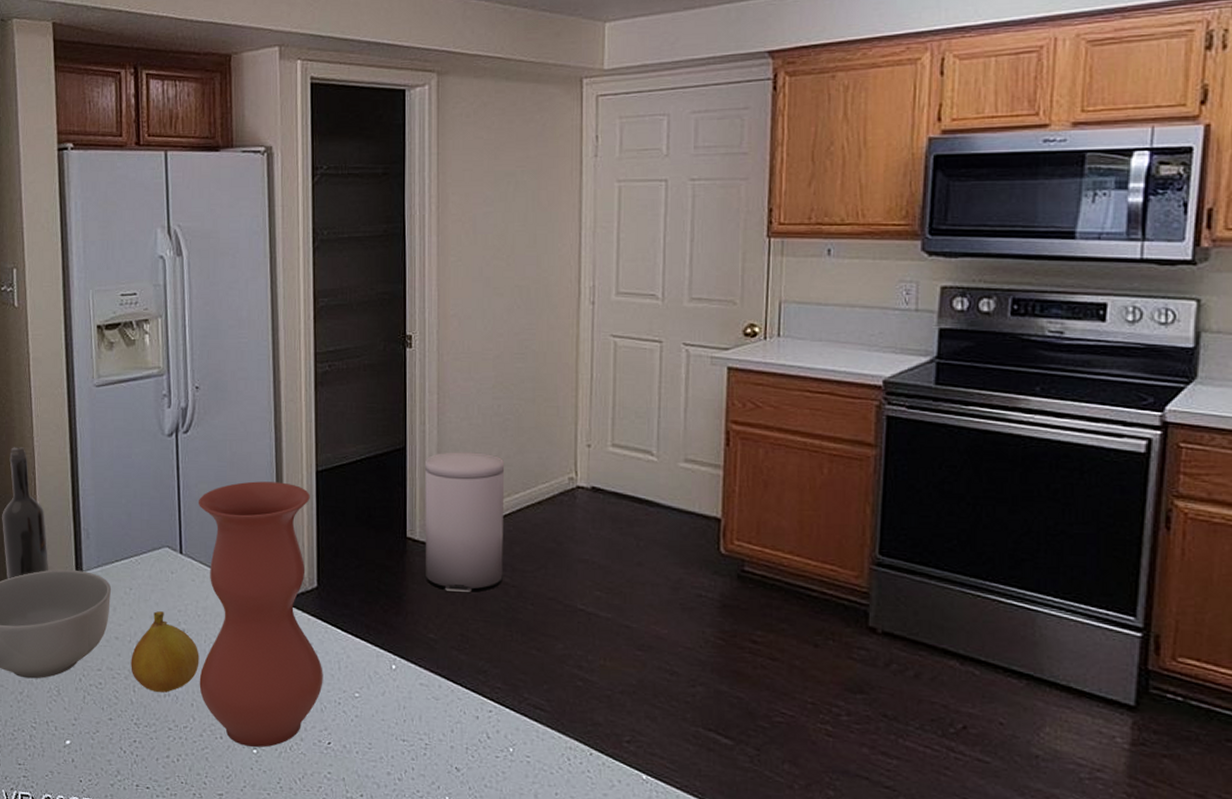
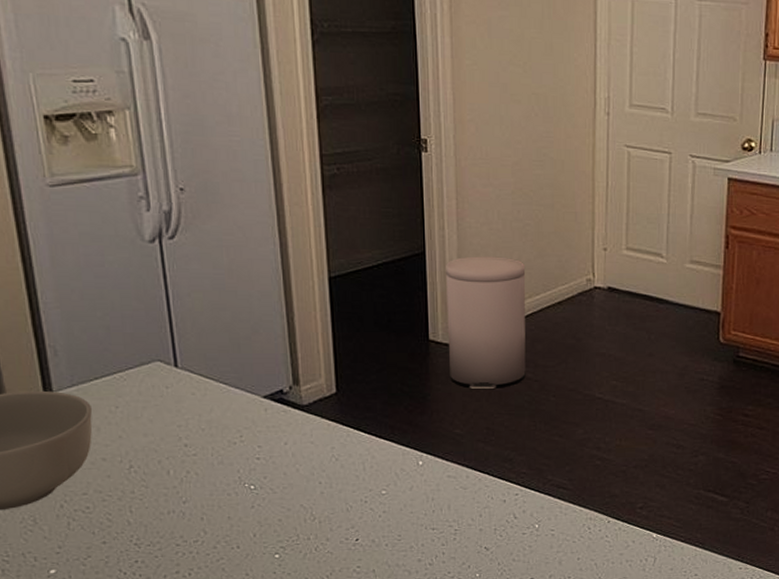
fruit: present [131,611,199,693] -> none [123,428,207,510]
vase: present [198,481,323,747] -> none [192,289,348,552]

